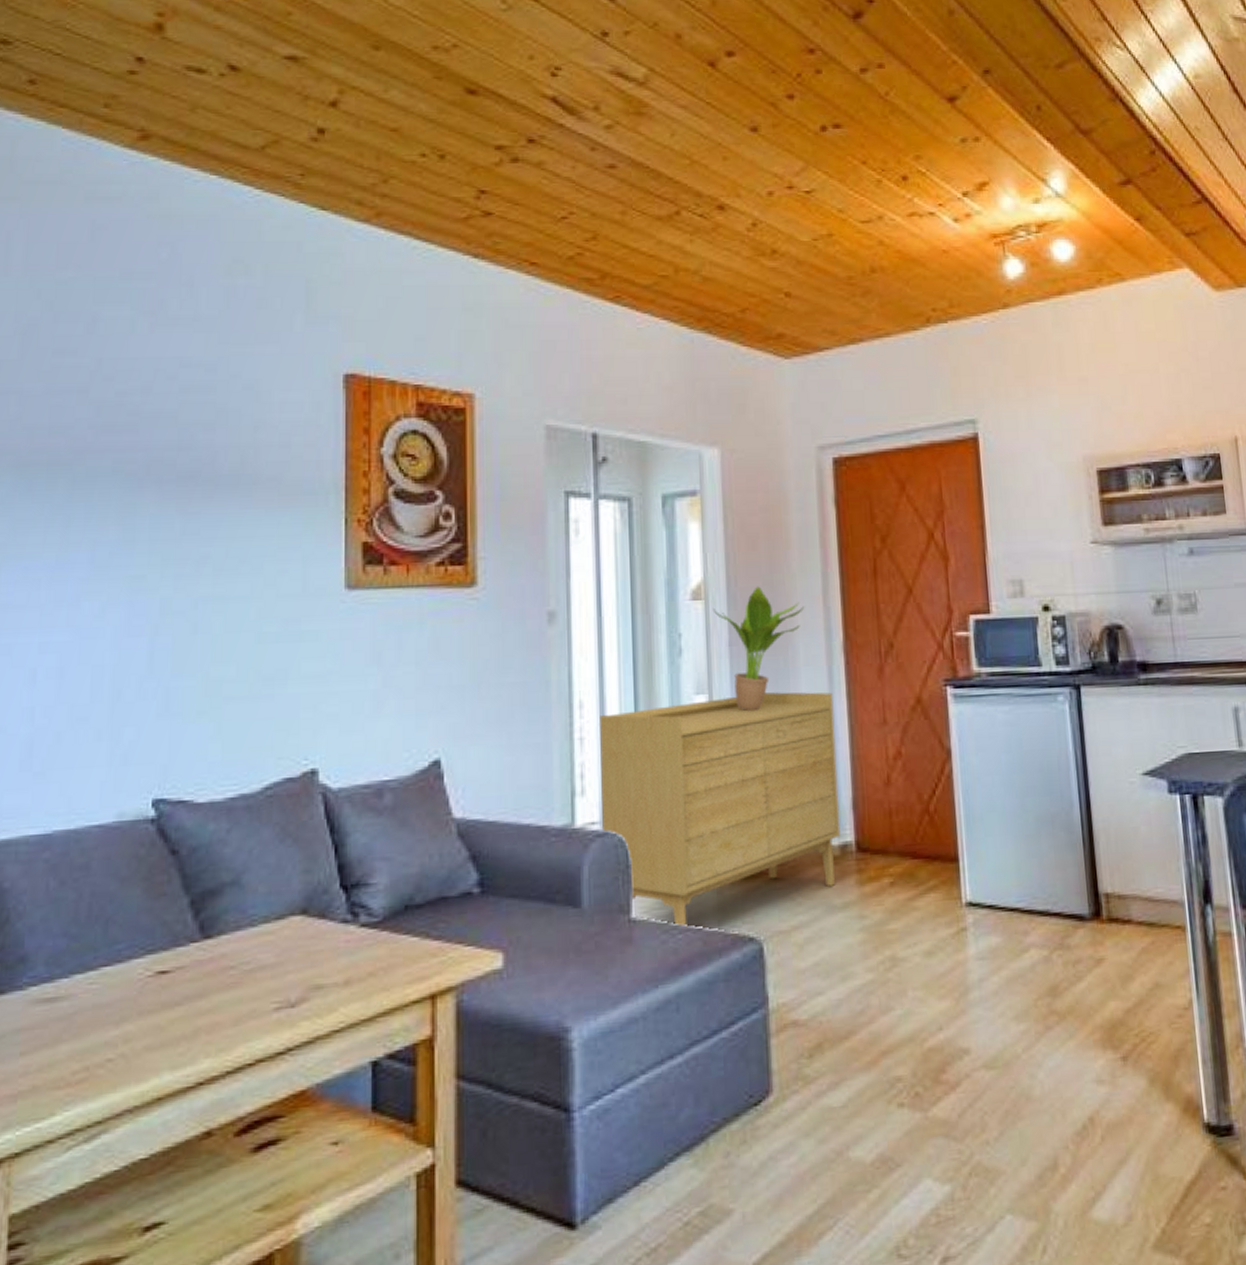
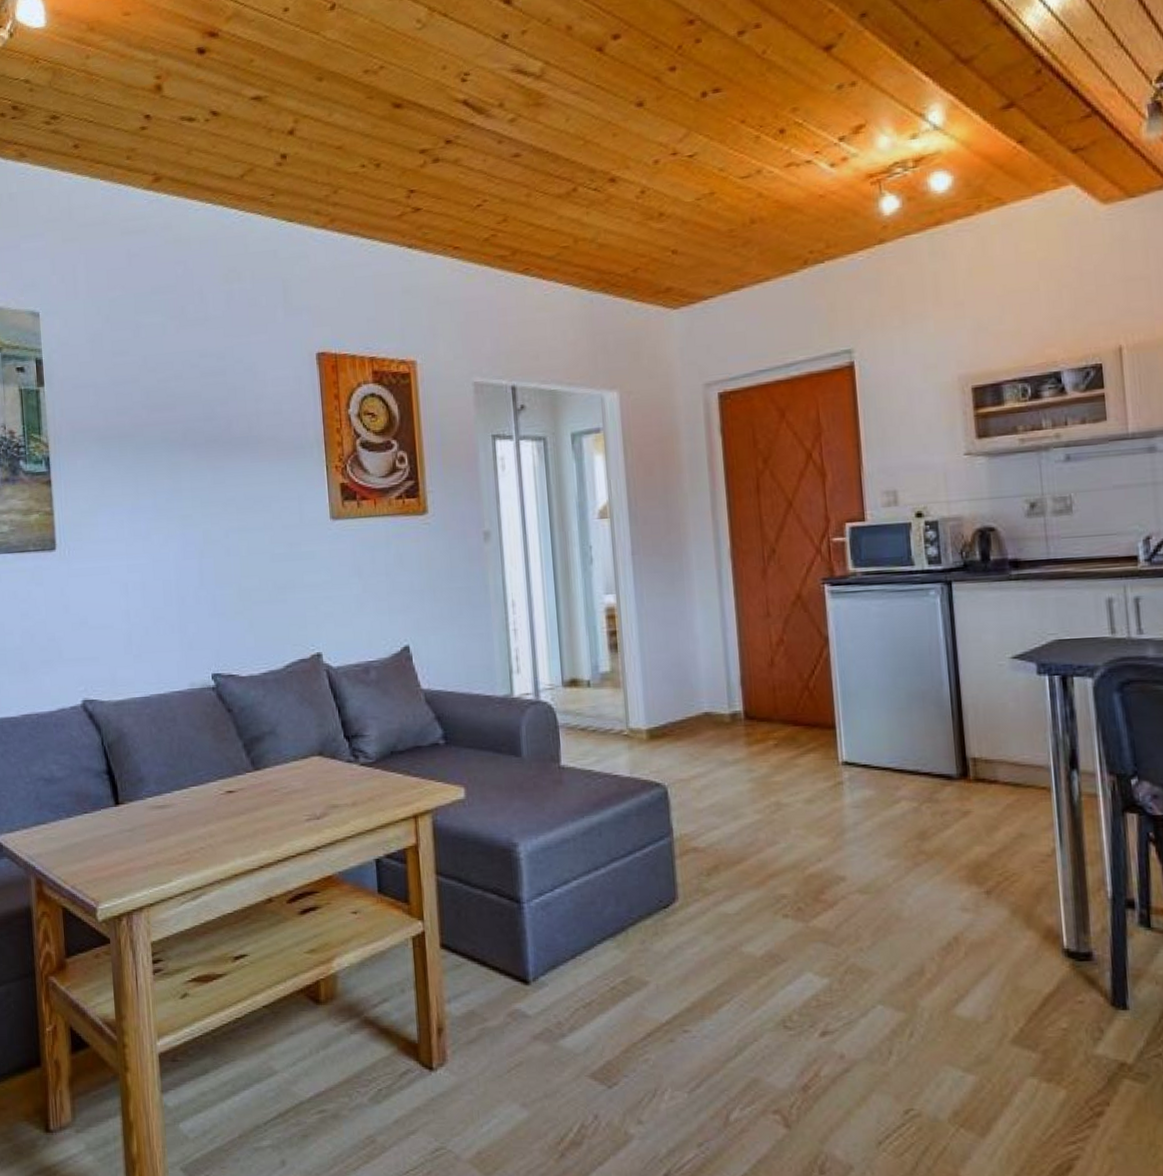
sideboard: present [600,692,841,928] -> none [529,591,731,774]
potted plant: present [712,586,805,712] -> none [617,505,696,608]

